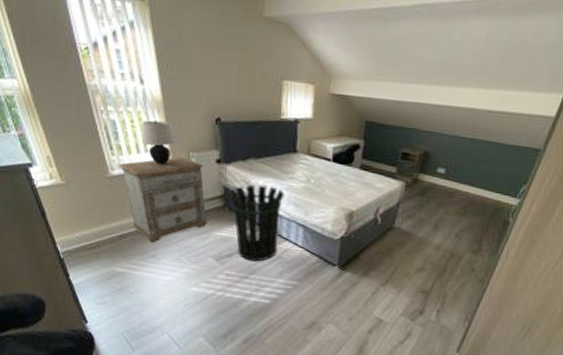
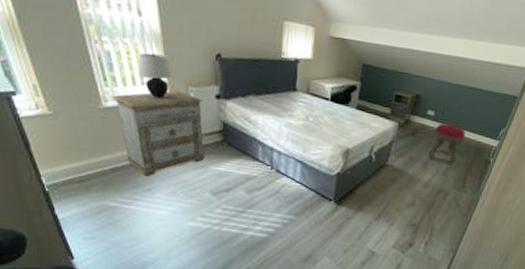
waste bin: present [229,185,285,262] -> none [228,121,284,196]
stool: none [439,181,481,227] -> present [428,123,466,166]

